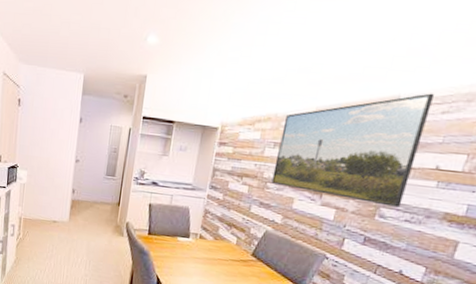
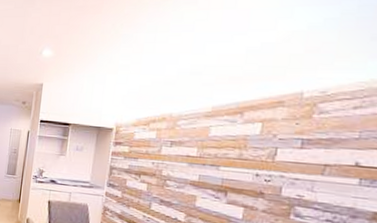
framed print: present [271,93,434,208] -> none [171,89,341,206]

